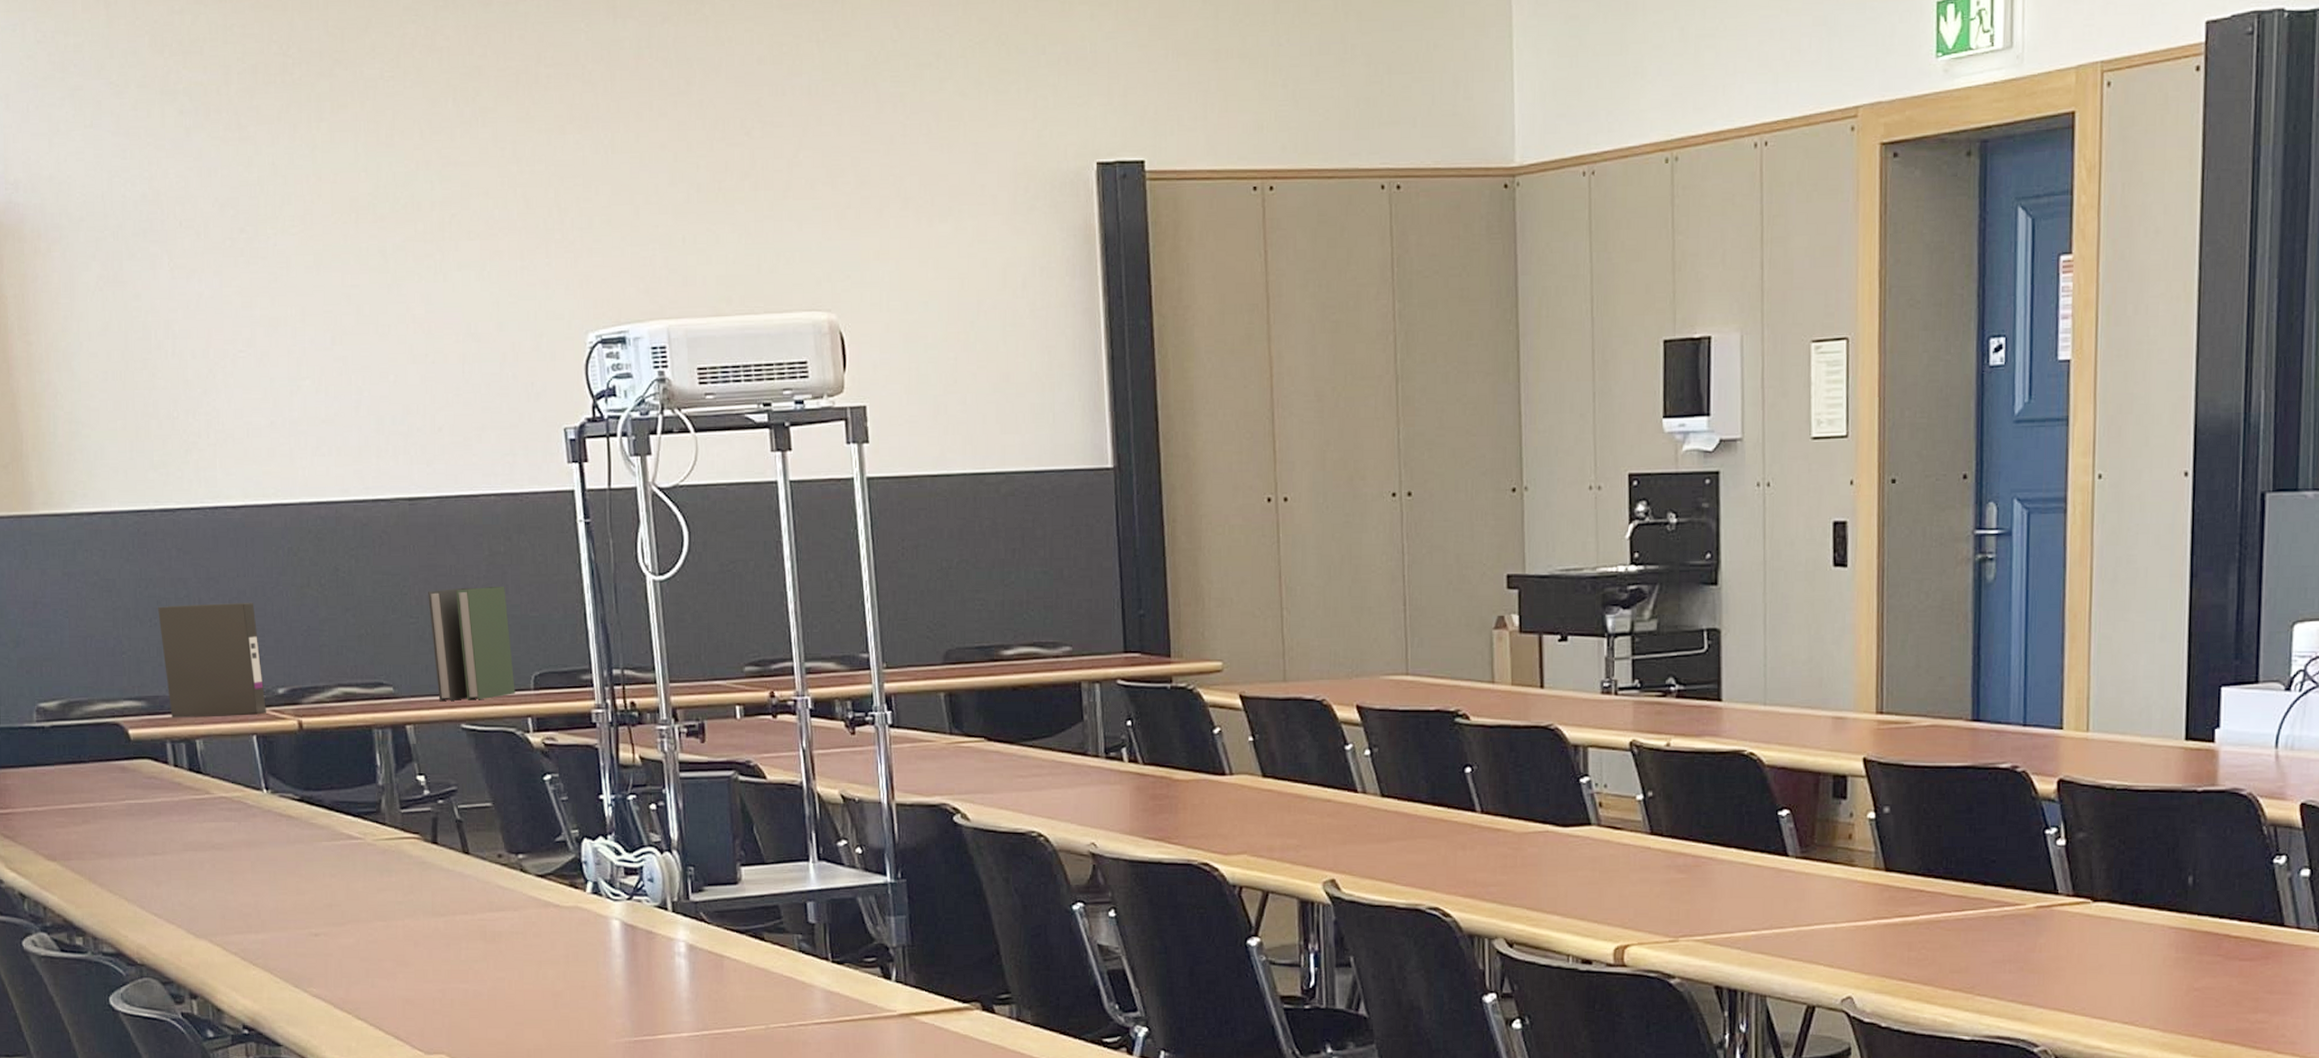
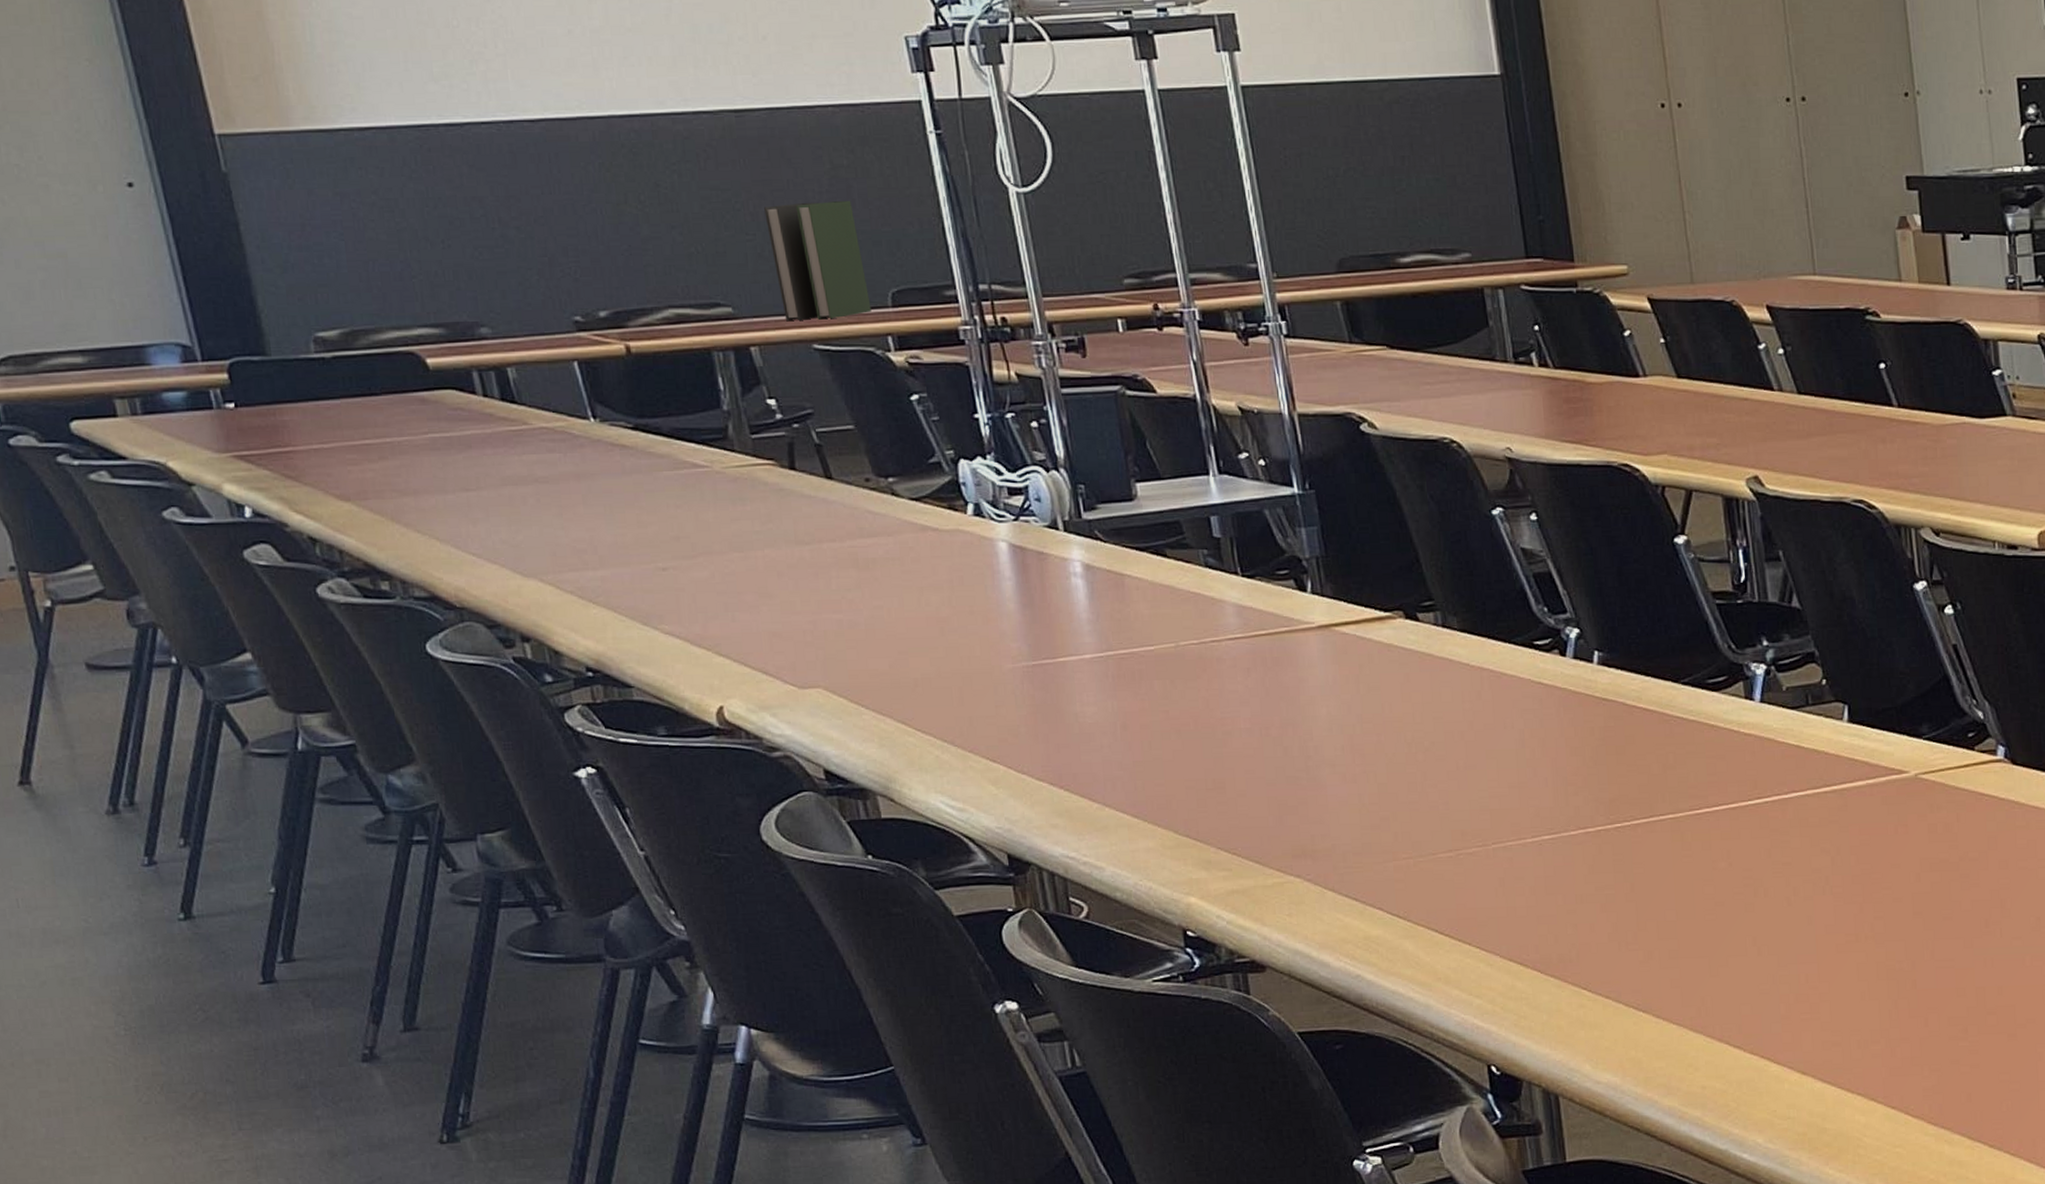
binder: present [158,602,266,718] -> none [451,220,587,345]

